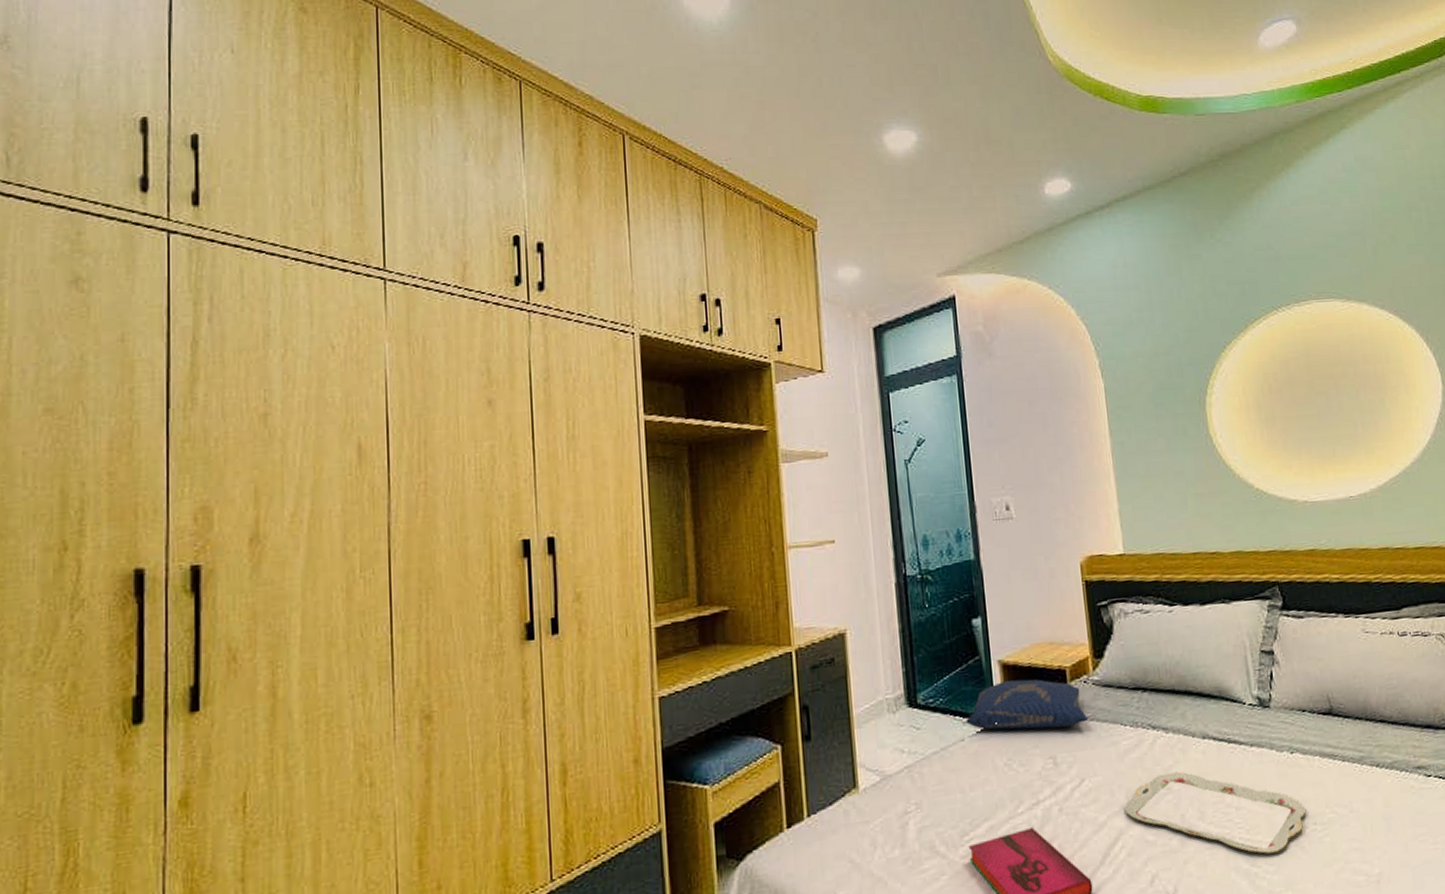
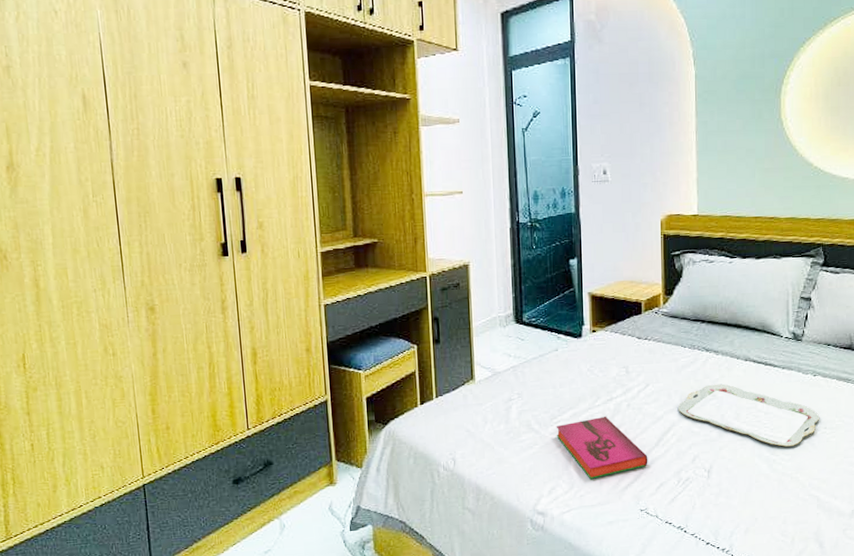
cushion: present [966,679,1088,730] -> none [560,308,655,346]

